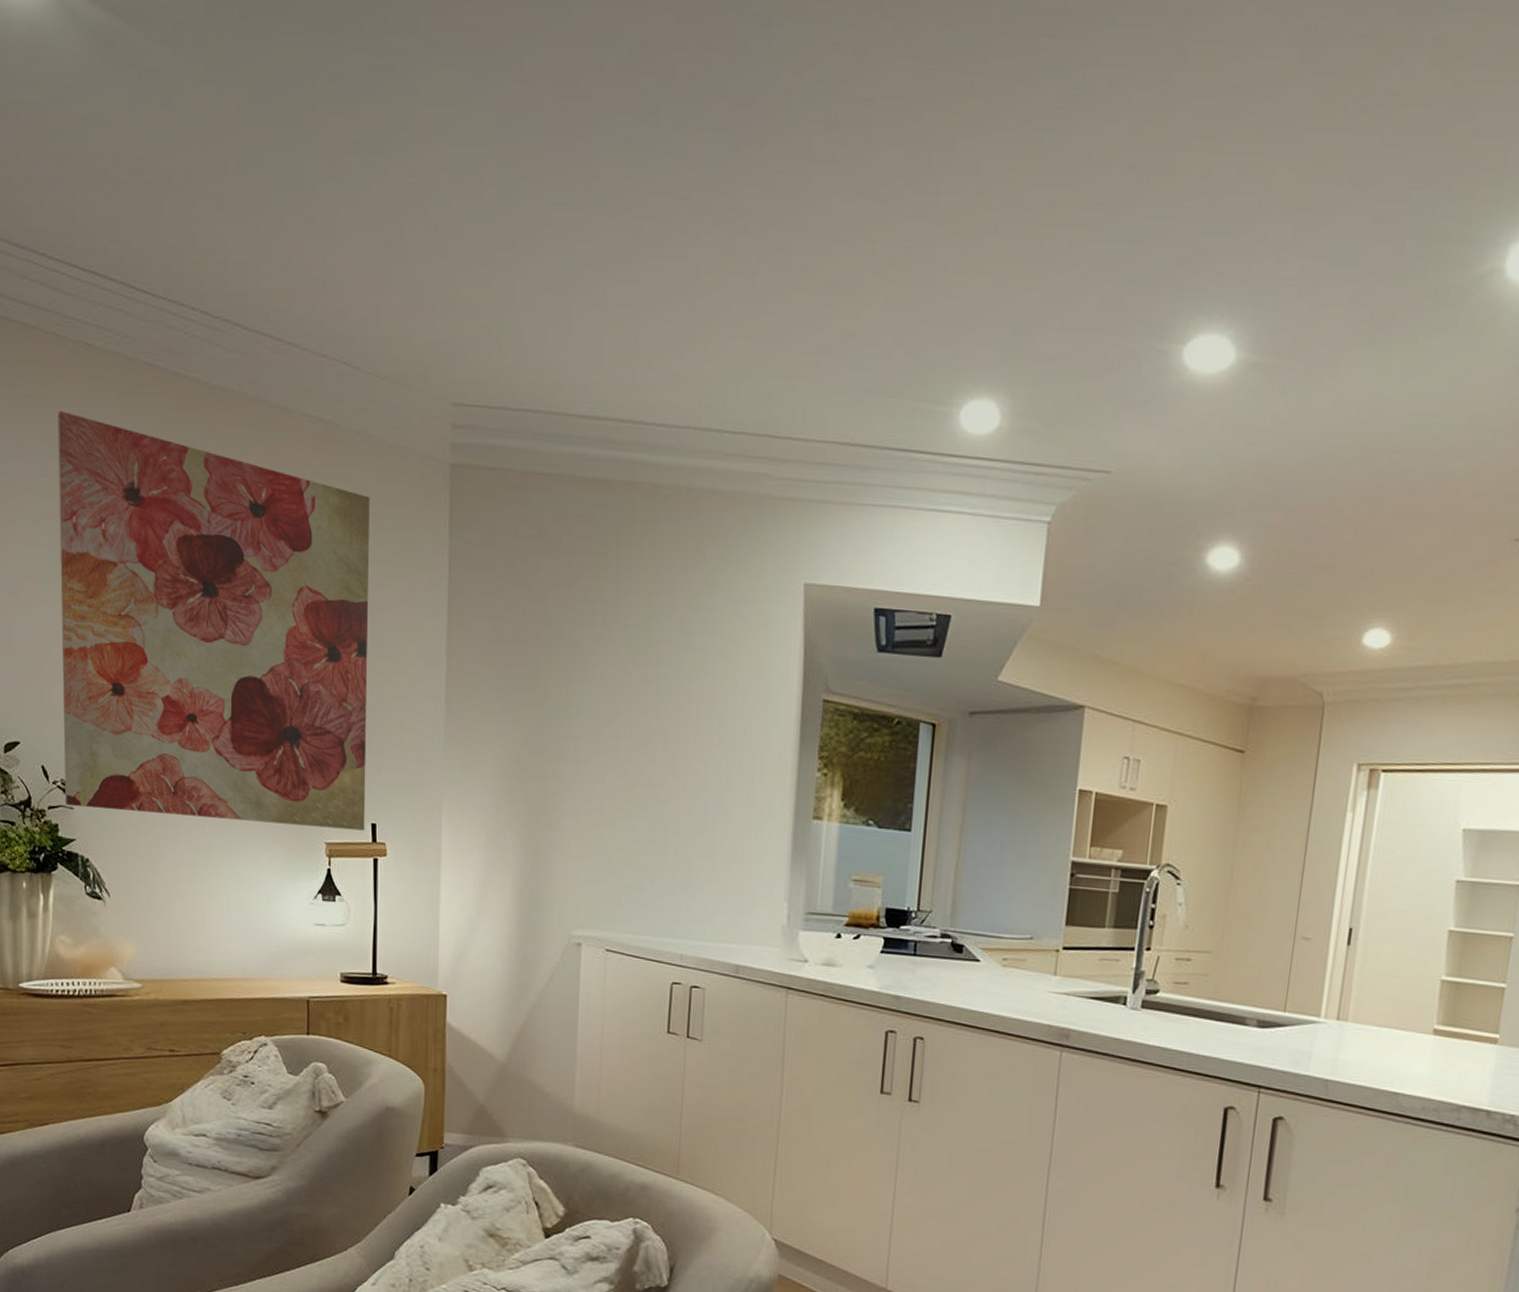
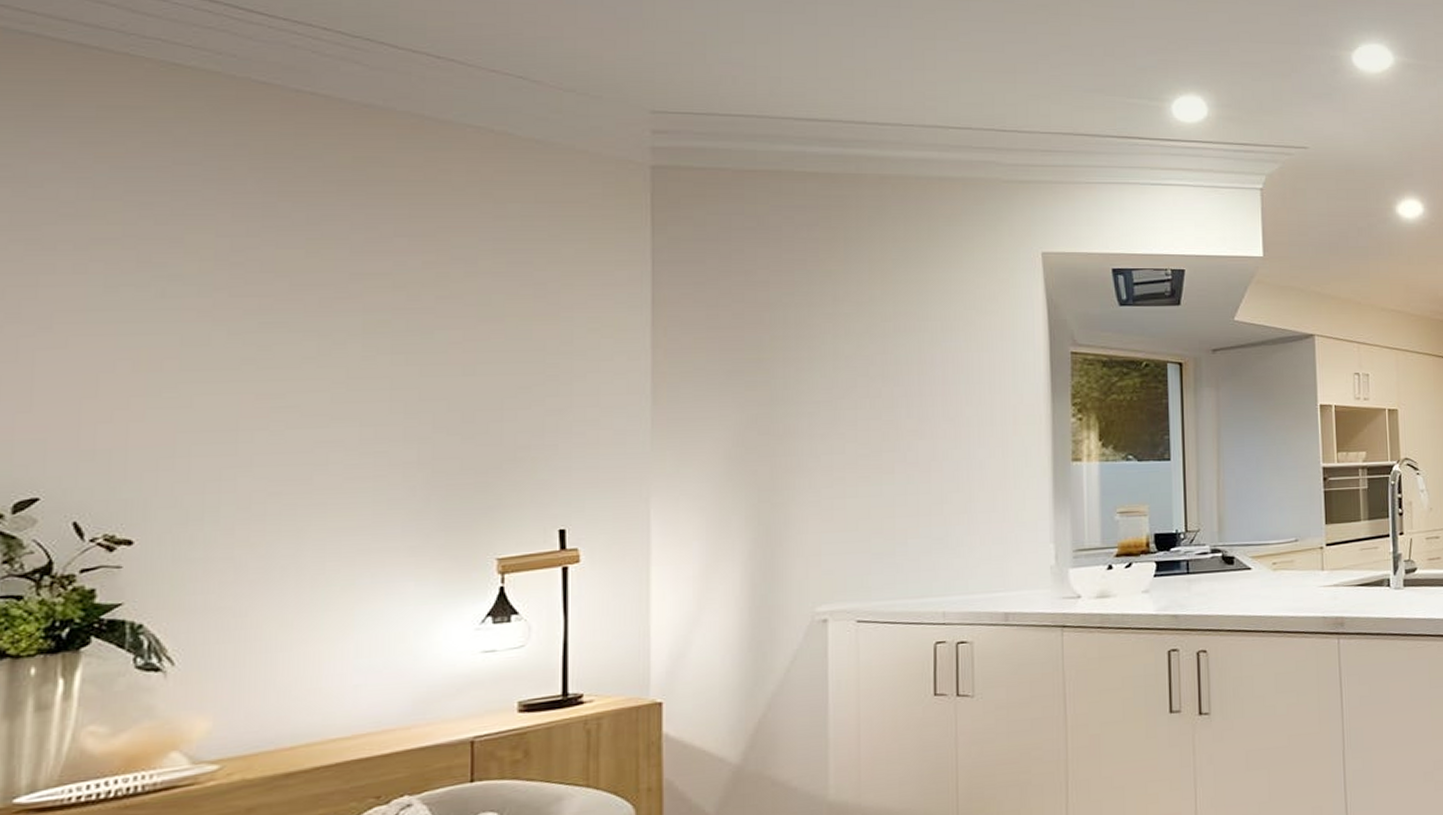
wall art: present [57,411,370,831] -> none [109,132,553,564]

